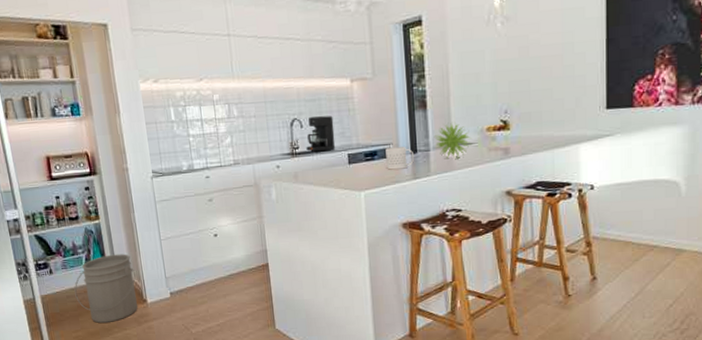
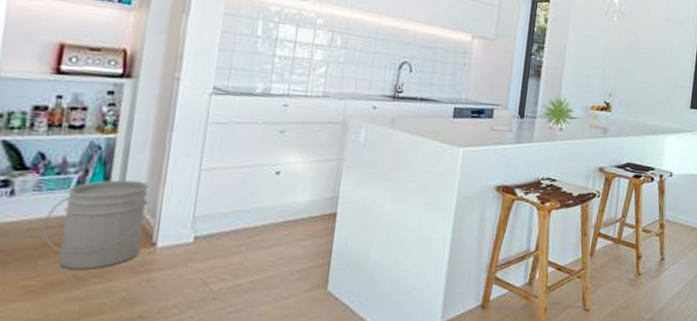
coffee maker: present [306,116,336,152] -> none [411,63,447,101]

